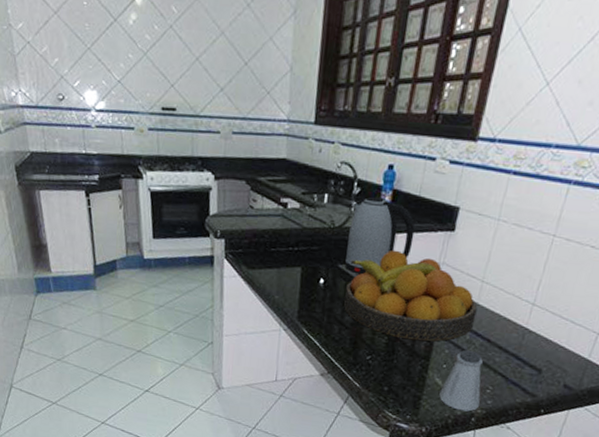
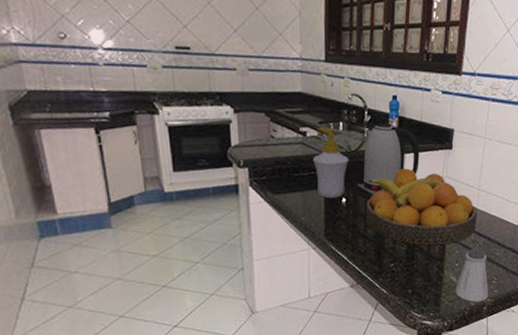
soap bottle: none [292,198,332,278] -> present [313,127,349,198]

